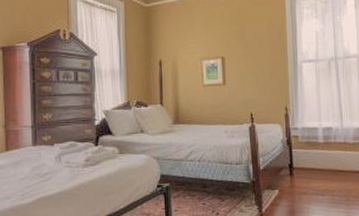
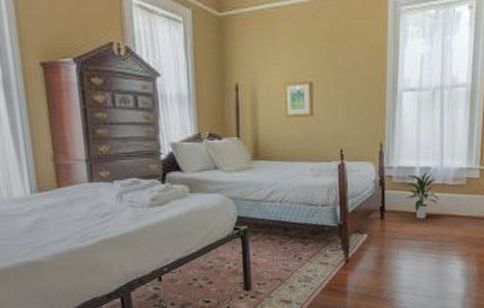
indoor plant: none [310,131,342,175] -> present [405,171,439,219]

